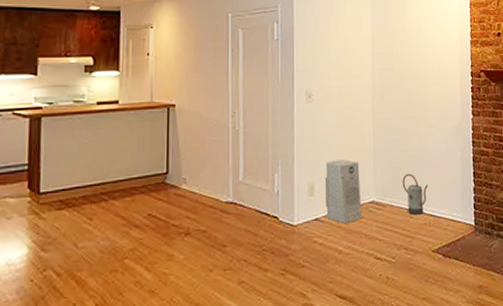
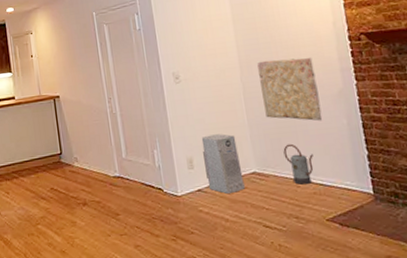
wall panel: none [388,87,441,152] -> present [256,57,323,122]

